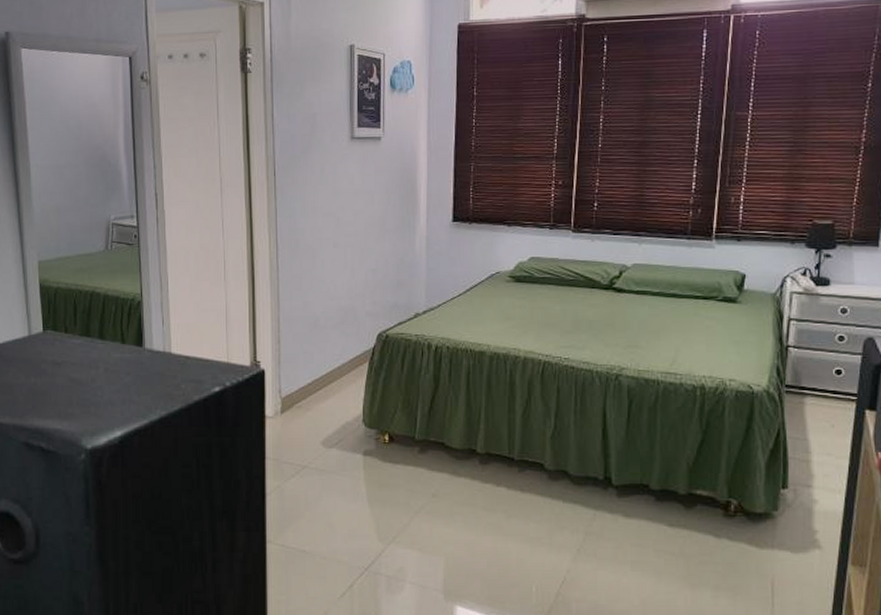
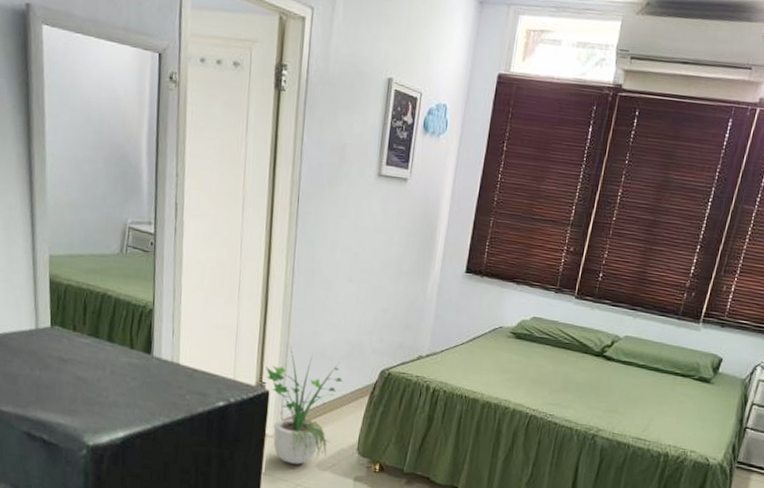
potted plant: none [258,318,340,444] -> present [265,344,343,464]

